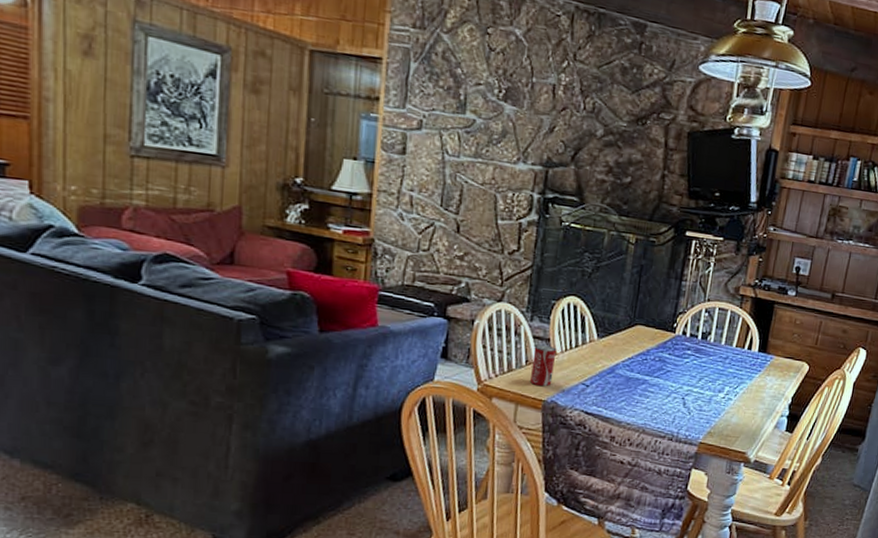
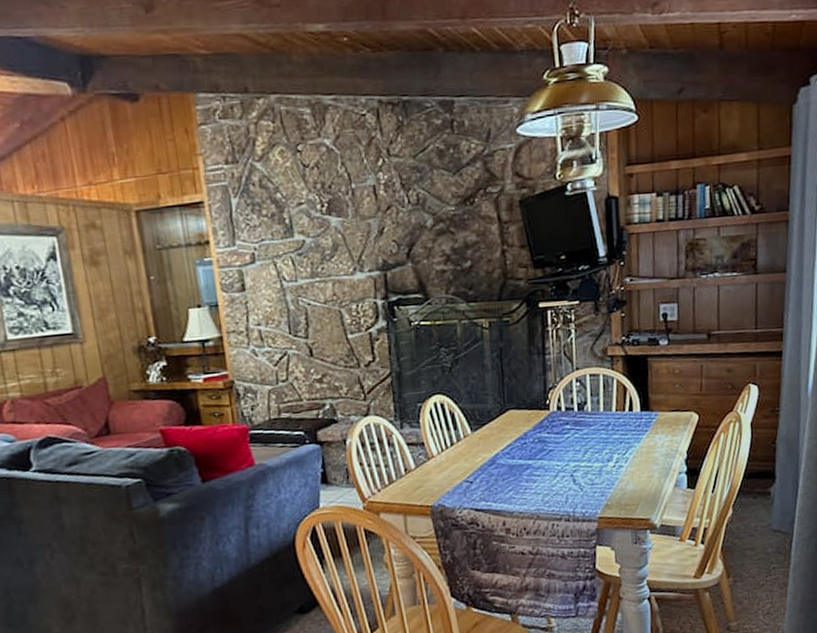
beverage can: present [529,344,557,387] -> none [410,449,435,493]

